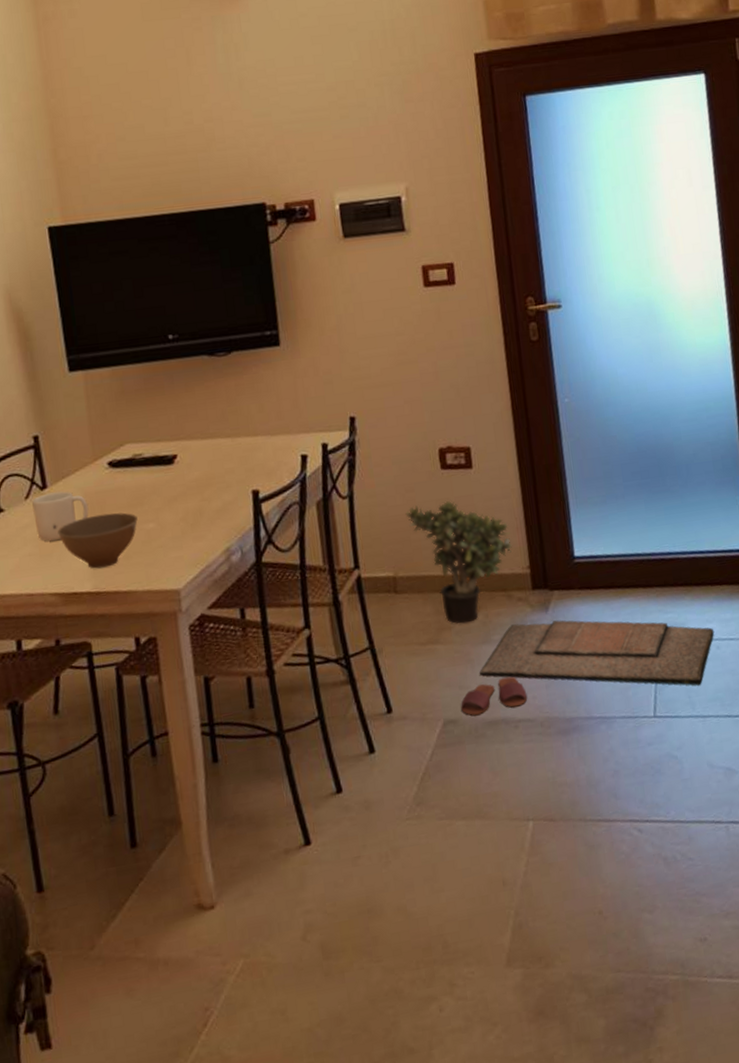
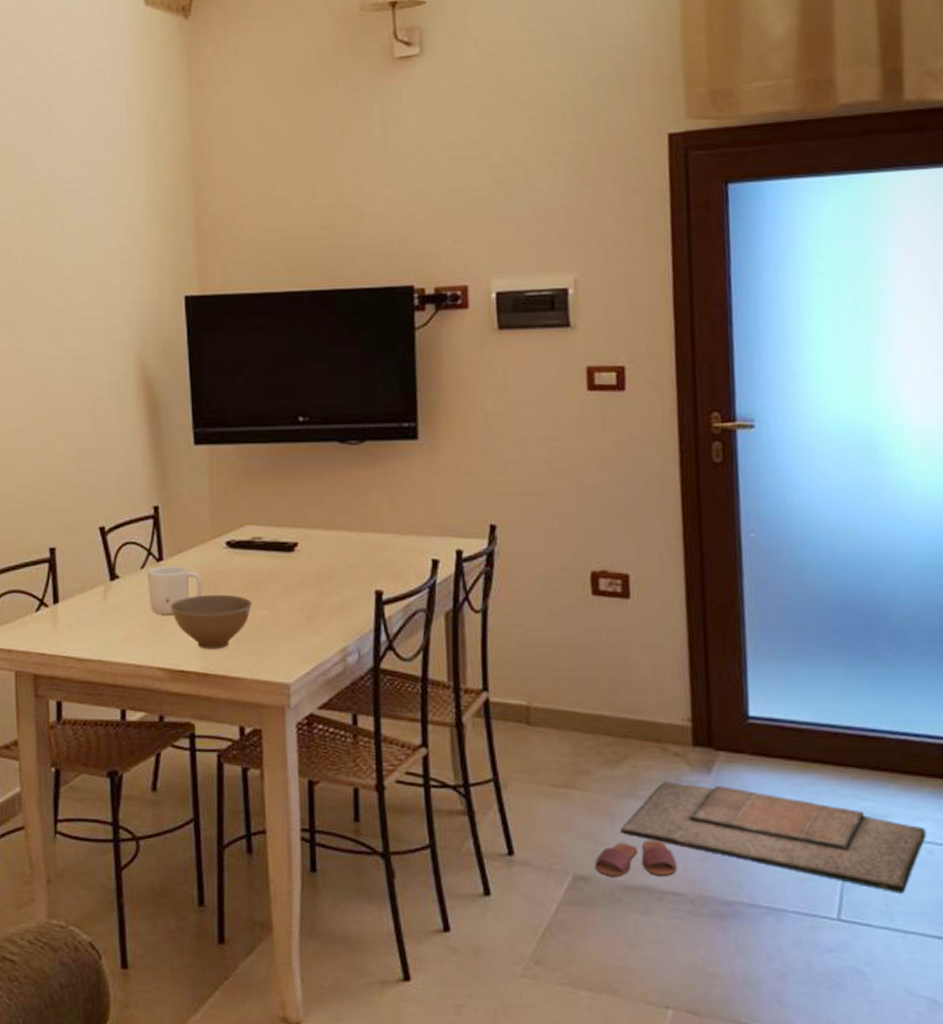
potted plant: present [405,501,513,625] -> none [546,631,673,771]

